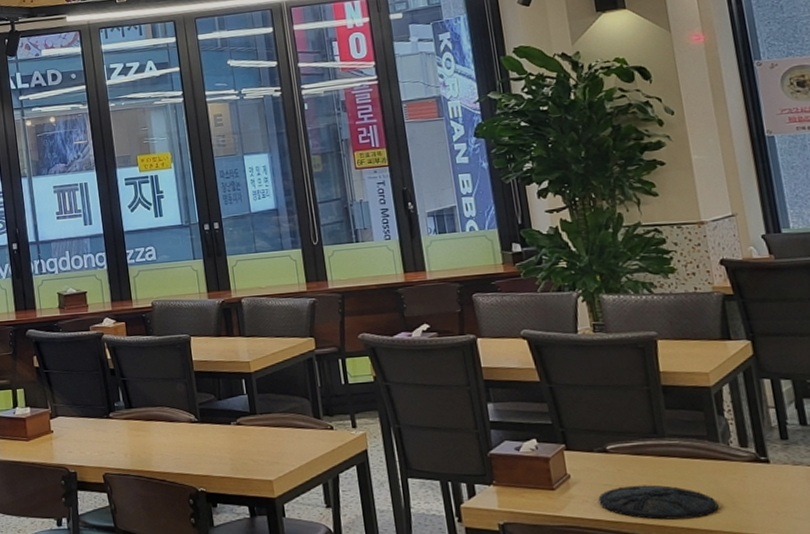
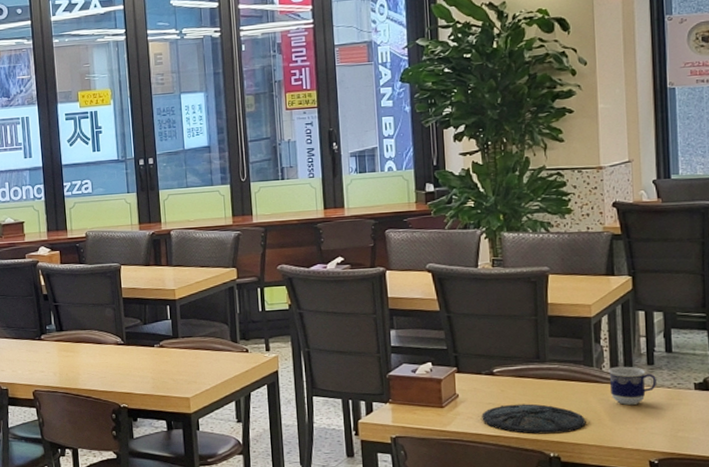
cup: none [737,441,794,487] -> present [609,366,656,406]

